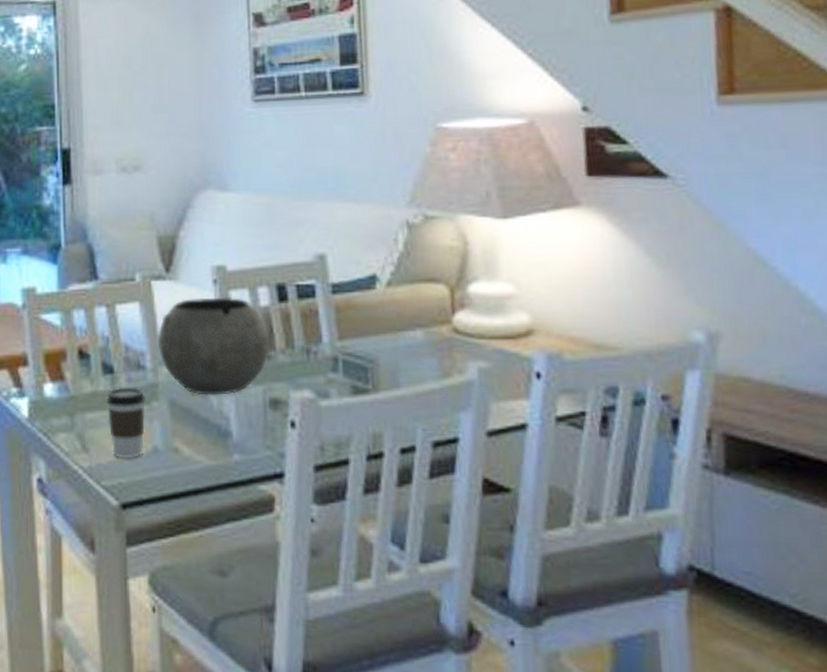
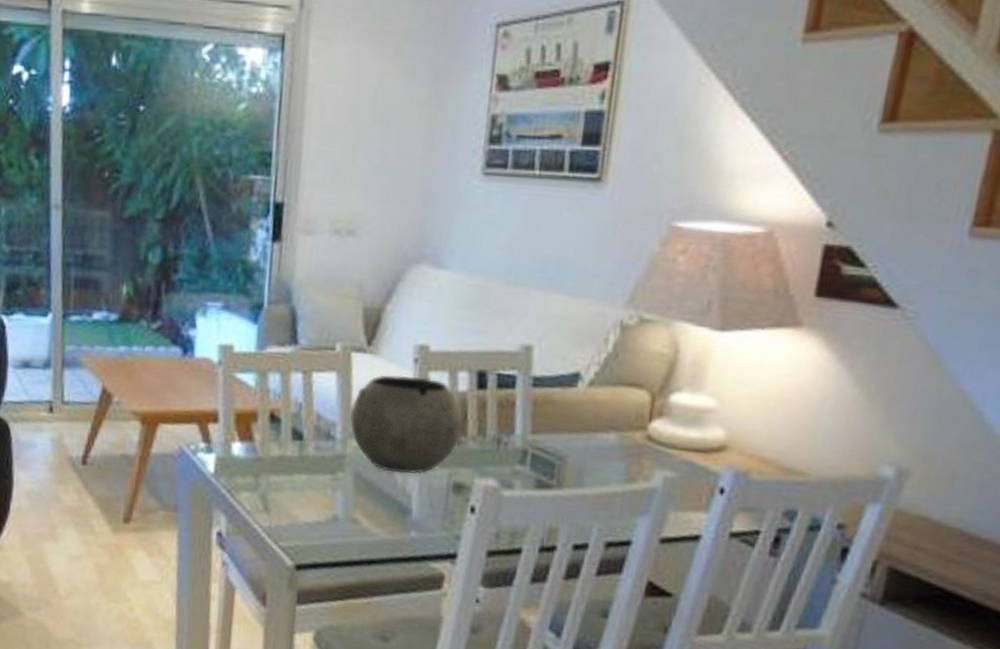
coffee cup: present [106,388,146,459] -> none [292,455,332,524]

